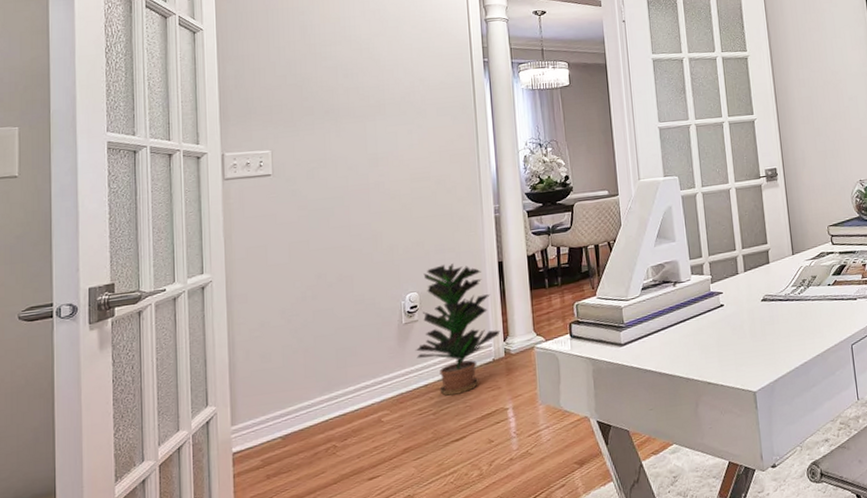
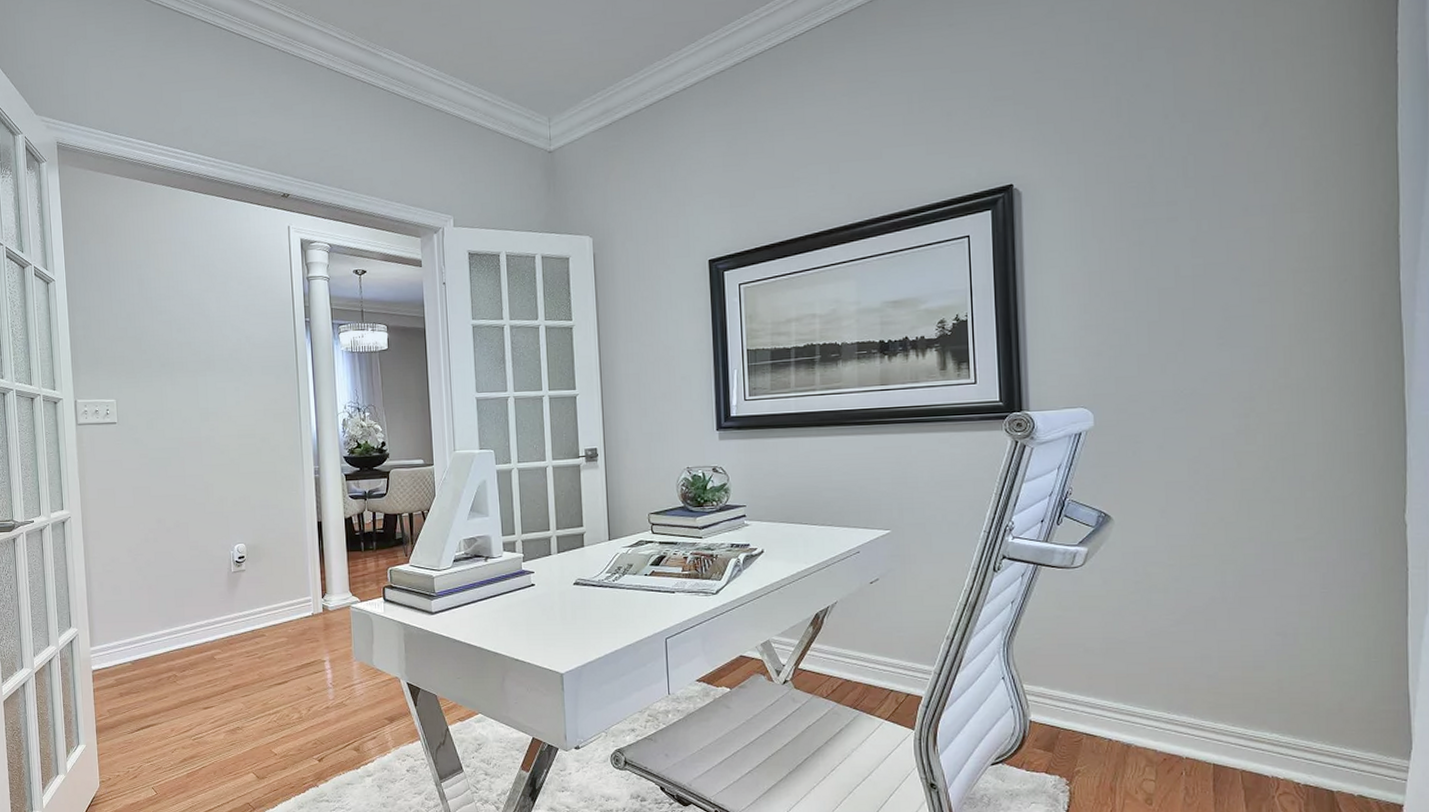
potted plant: present [415,264,500,396] -> none [242,520,319,642]

